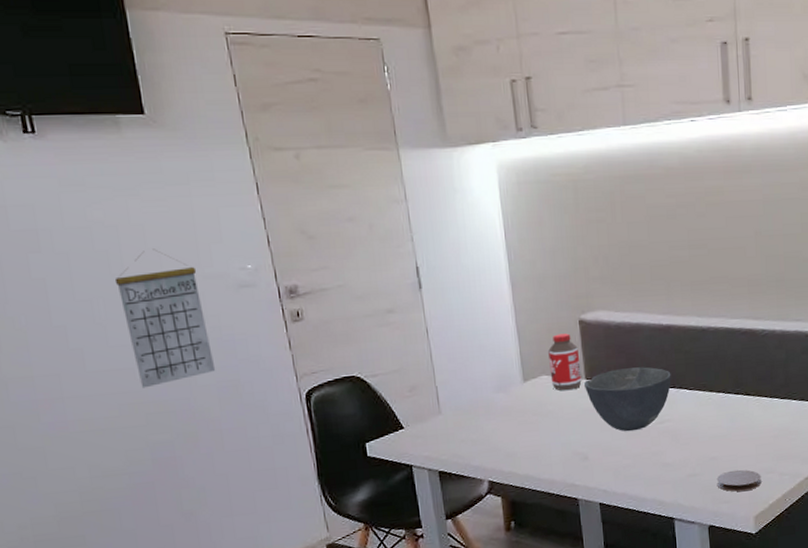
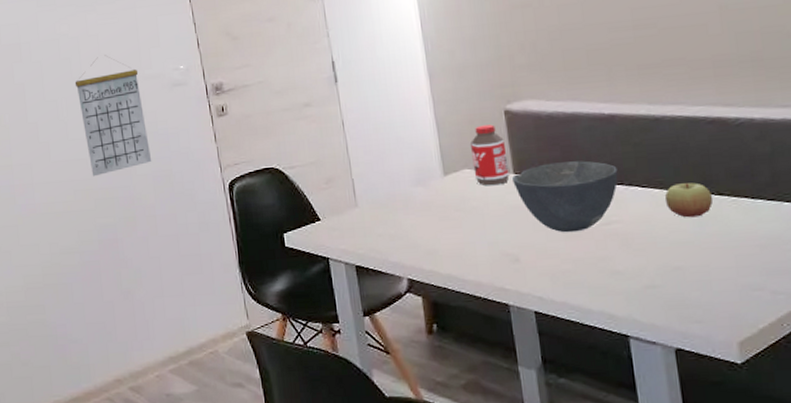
apple: none [706,385,743,415] -> present [664,182,714,218]
coaster: present [716,469,762,492] -> none [683,283,746,310]

